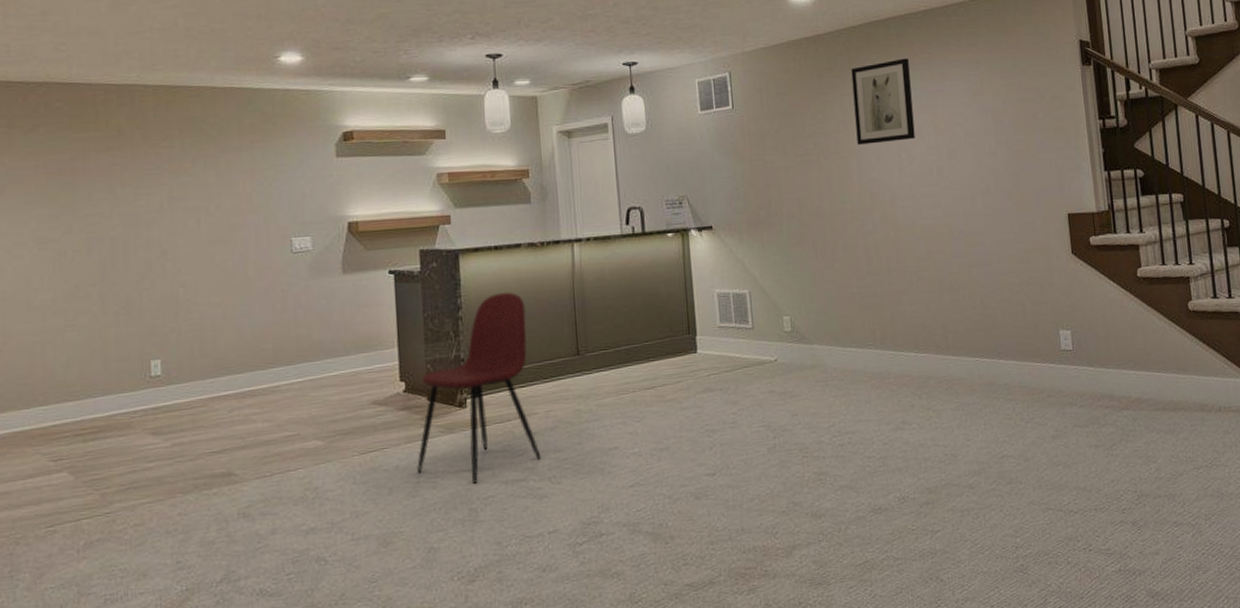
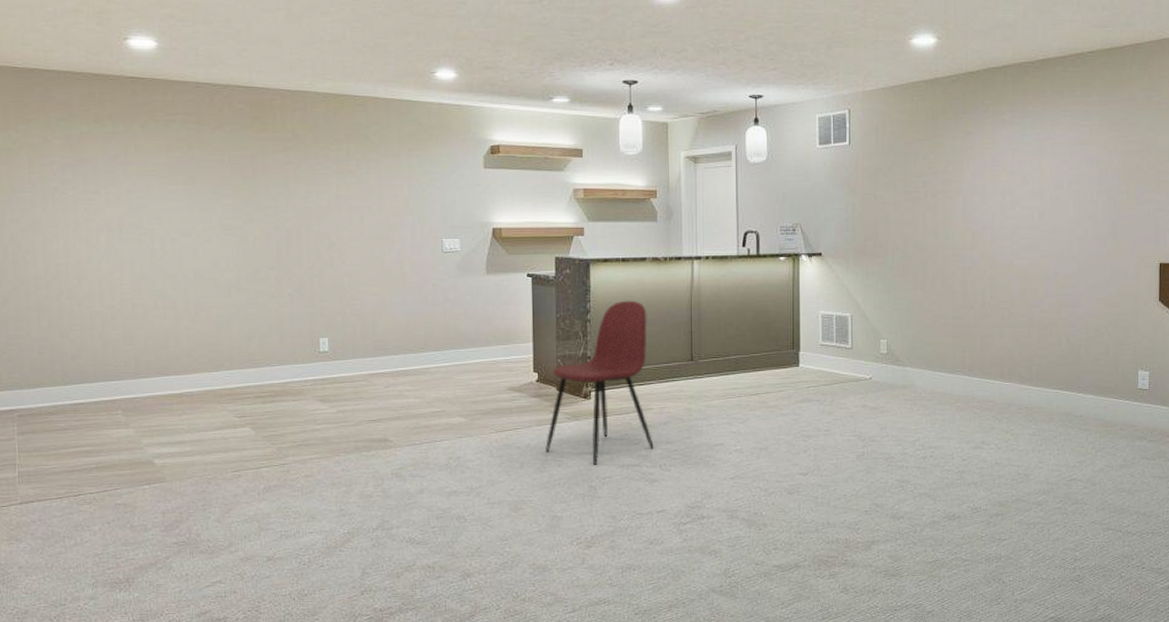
wall art: present [851,58,915,145] -> none [965,106,1022,186]

